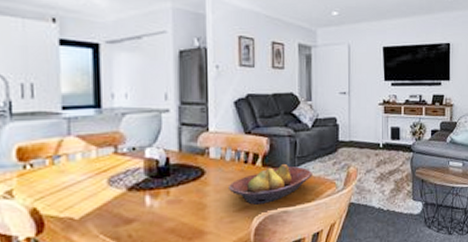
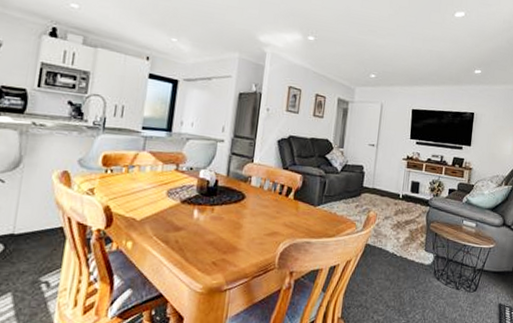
fruit bowl: present [229,163,313,205] -> none [263,199,336,233]

